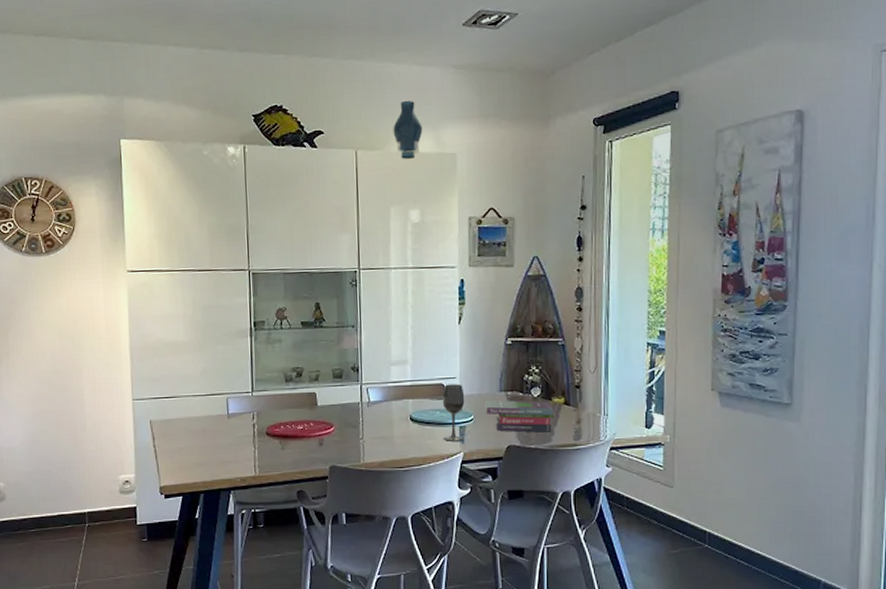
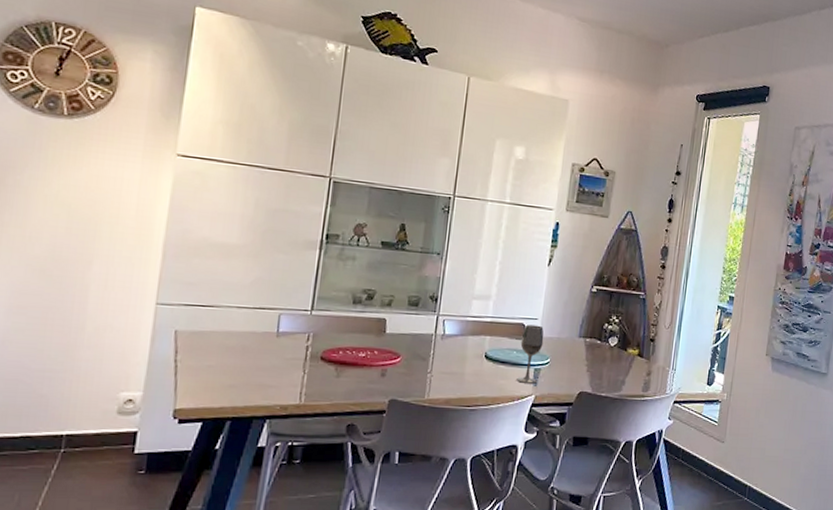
vase: present [393,101,423,160] -> none [509,39,540,97]
books: present [485,400,554,433] -> none [562,344,628,382]

